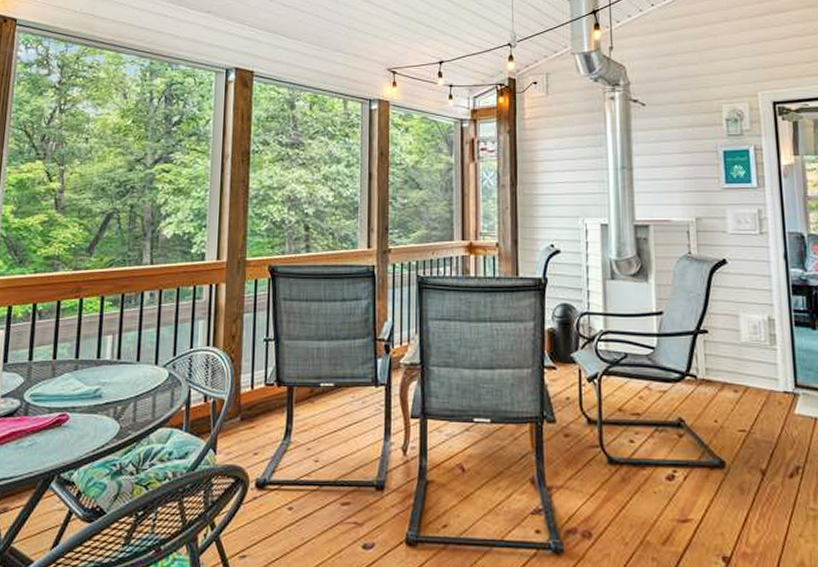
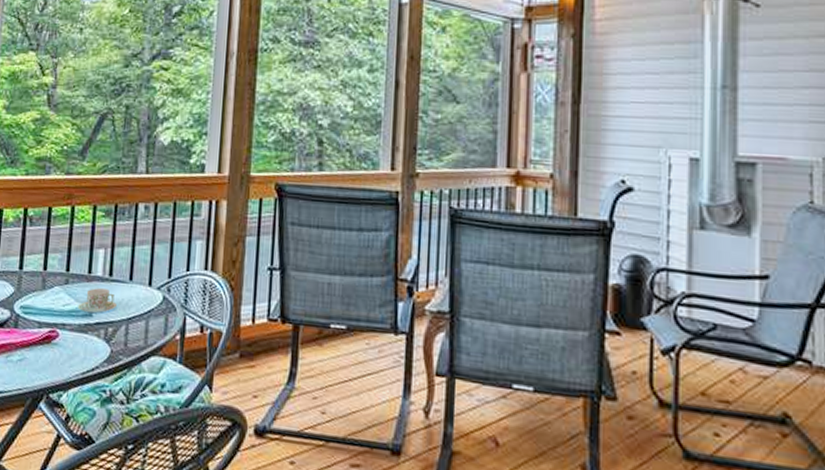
teacup: none [86,370,125,395] -> present [77,287,117,314]

